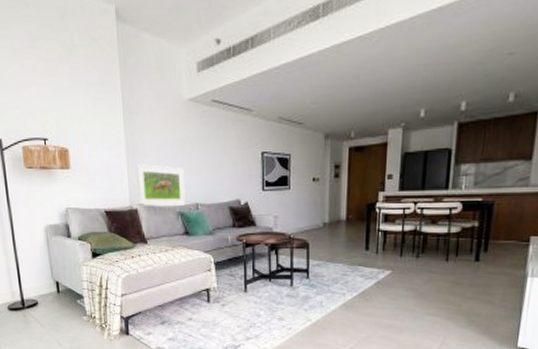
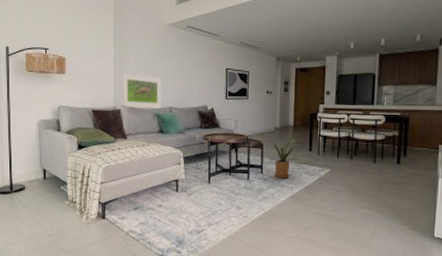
house plant: none [313,235,354,283] -> present [266,138,300,178]

